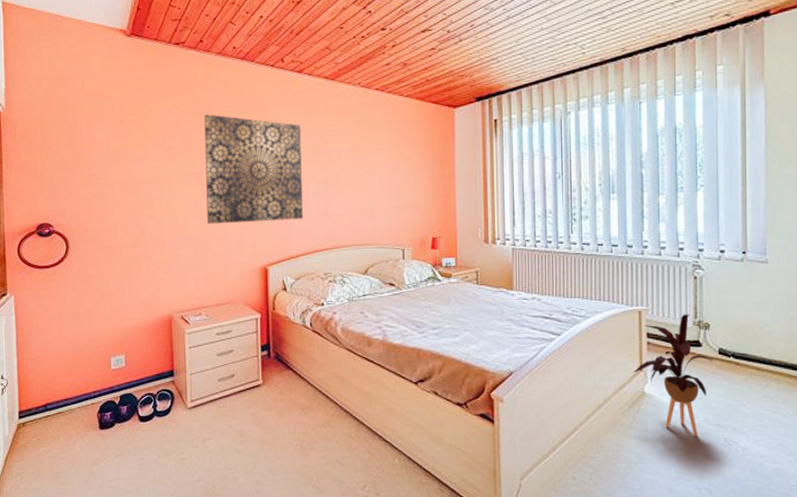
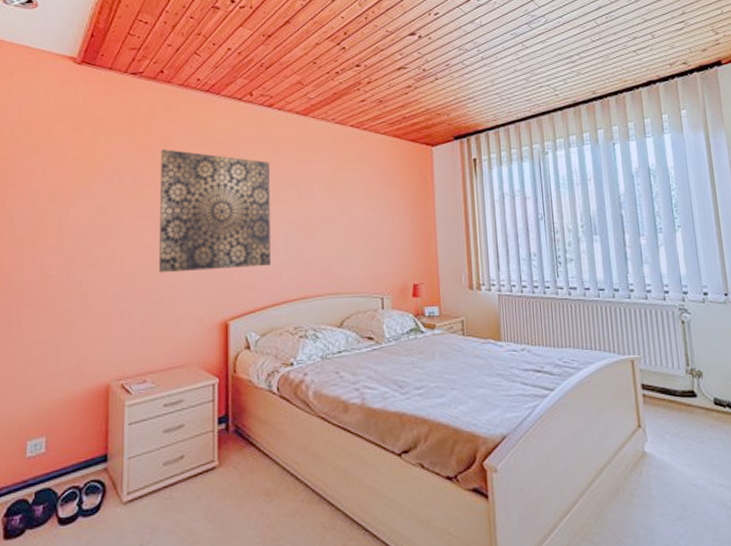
house plant: present [633,314,714,436] -> none [631,362,710,500]

